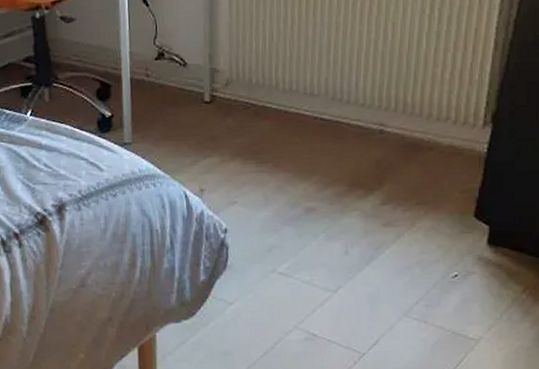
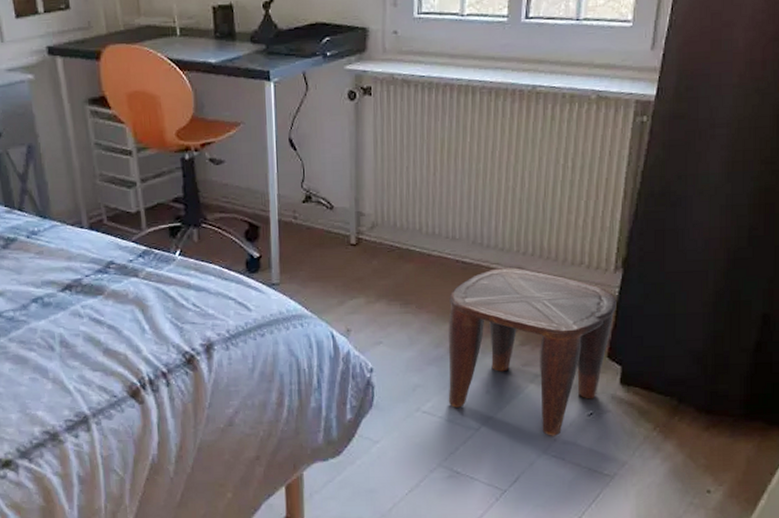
stool: none [305,124,485,298] -> present [448,267,616,436]

